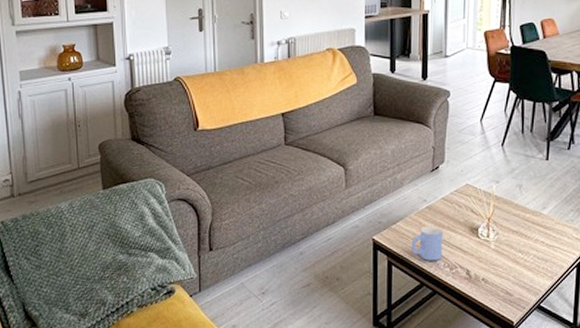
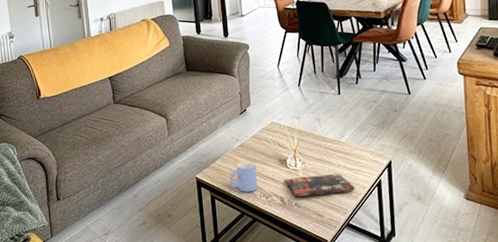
book: none [473,248,551,272] -> present [284,173,355,197]

